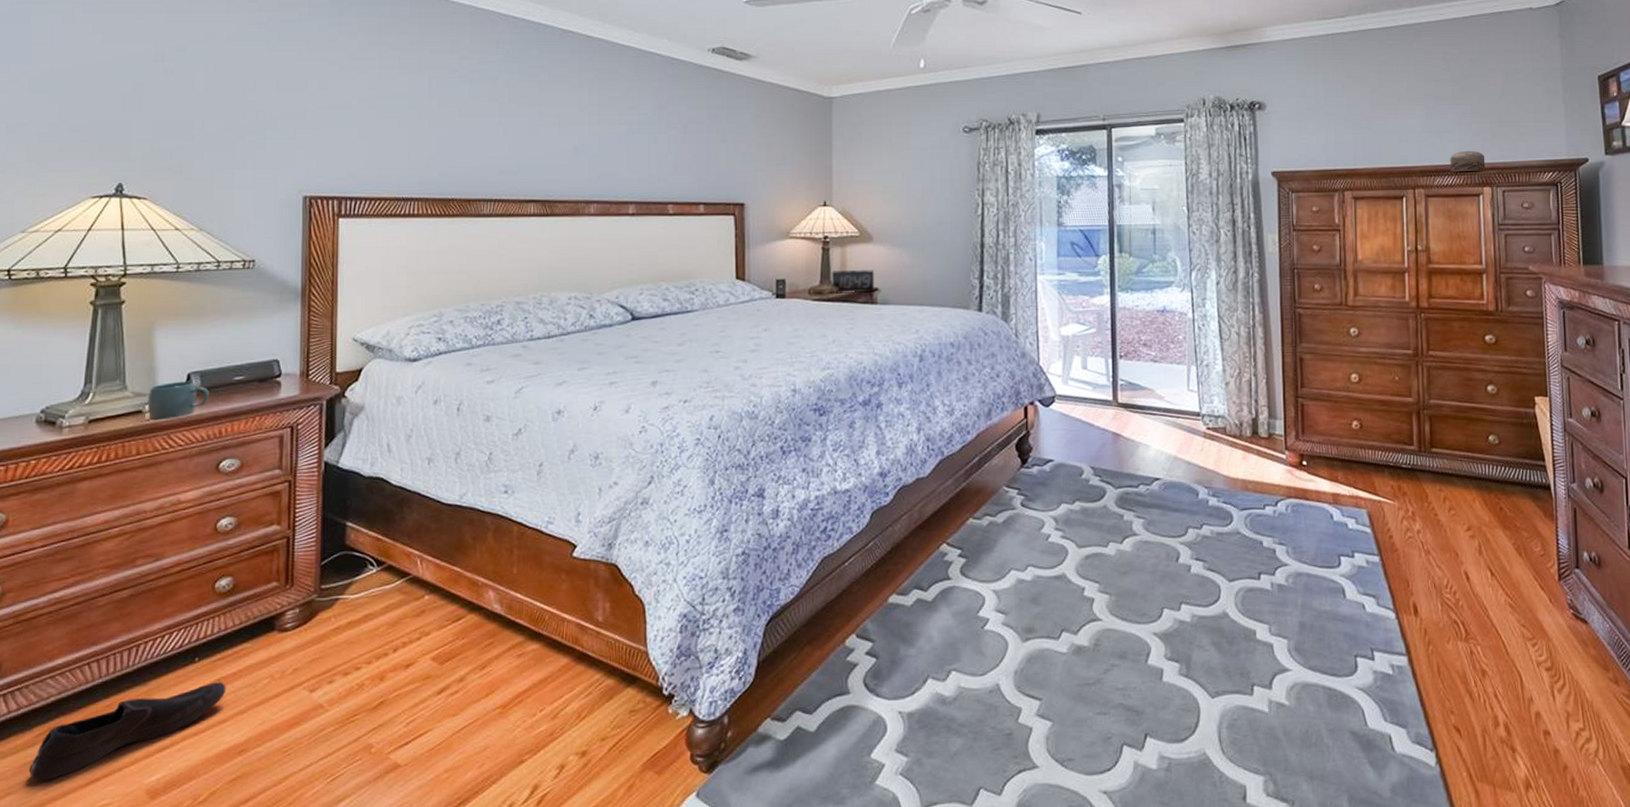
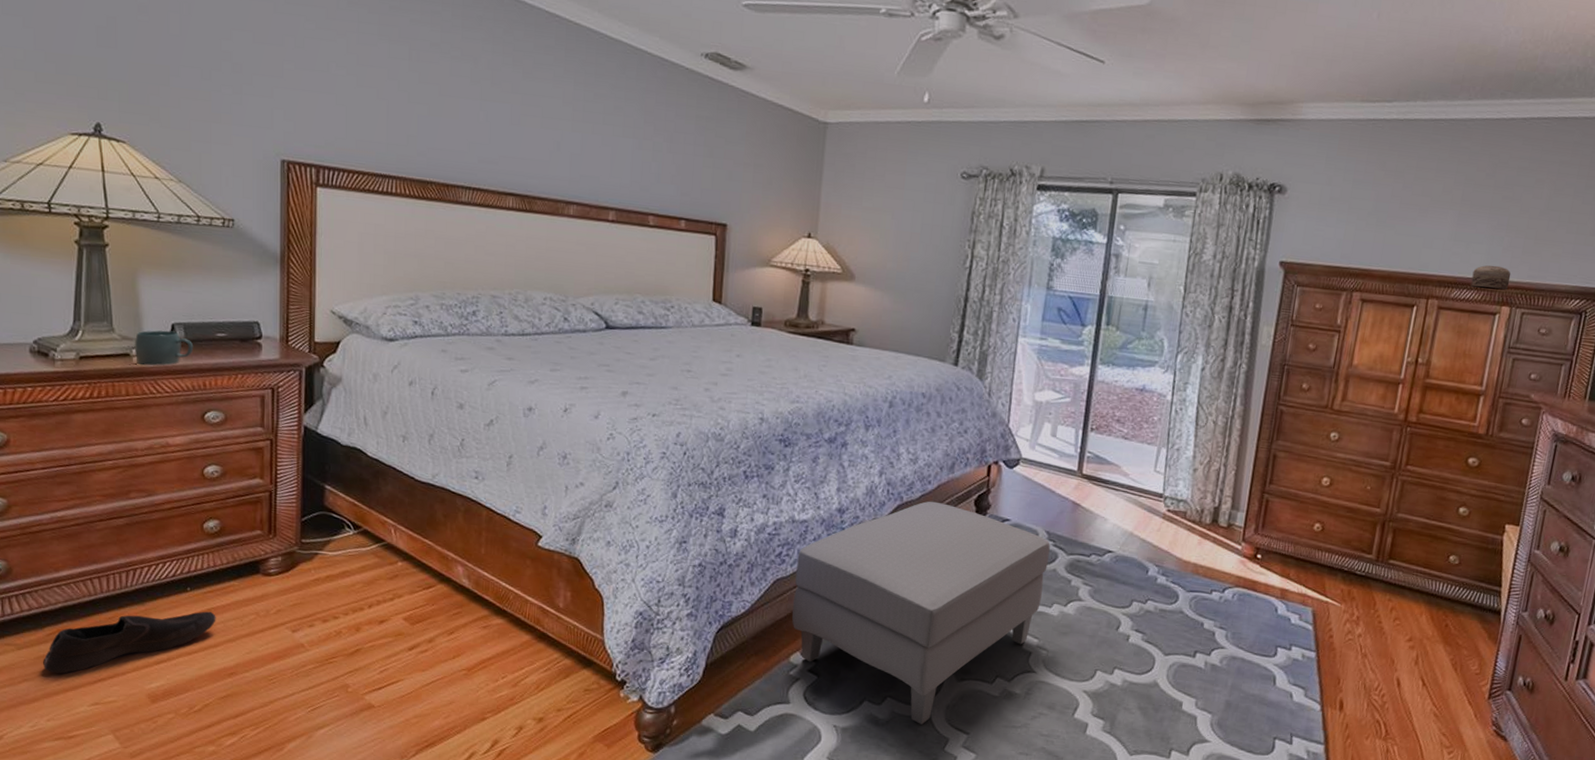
alarm clock: present [831,269,875,294] -> none [808,305,853,332]
ottoman: none [843,451,1098,697] -> present [791,501,1050,725]

